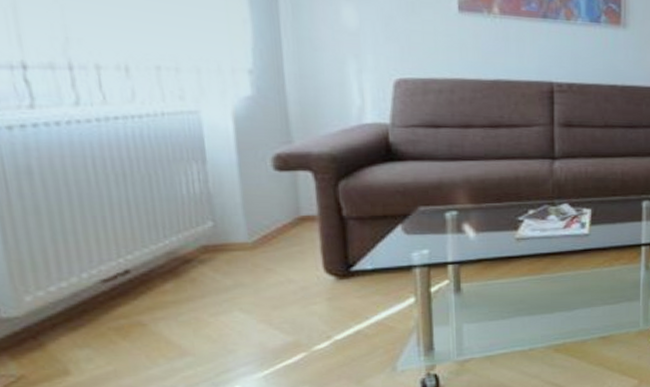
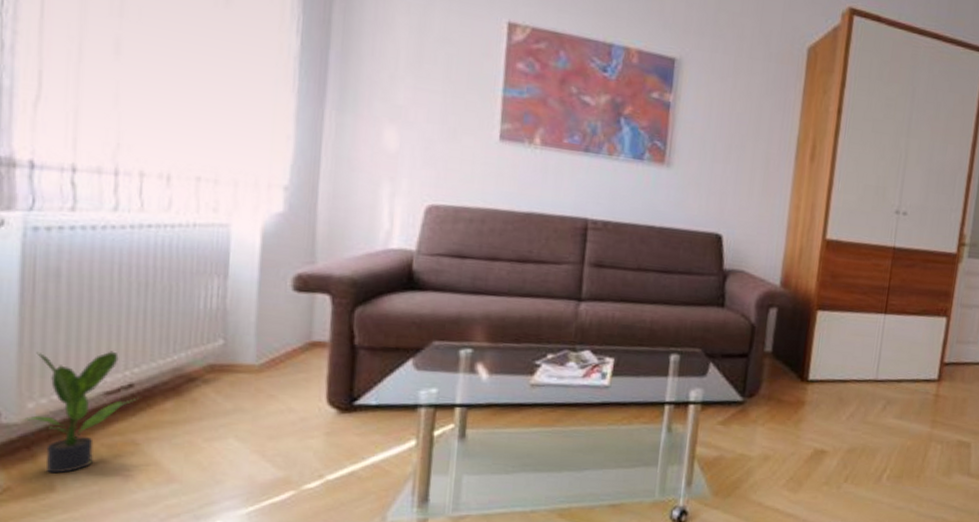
potted plant: none [21,241,137,359] -> present [21,351,139,474]

